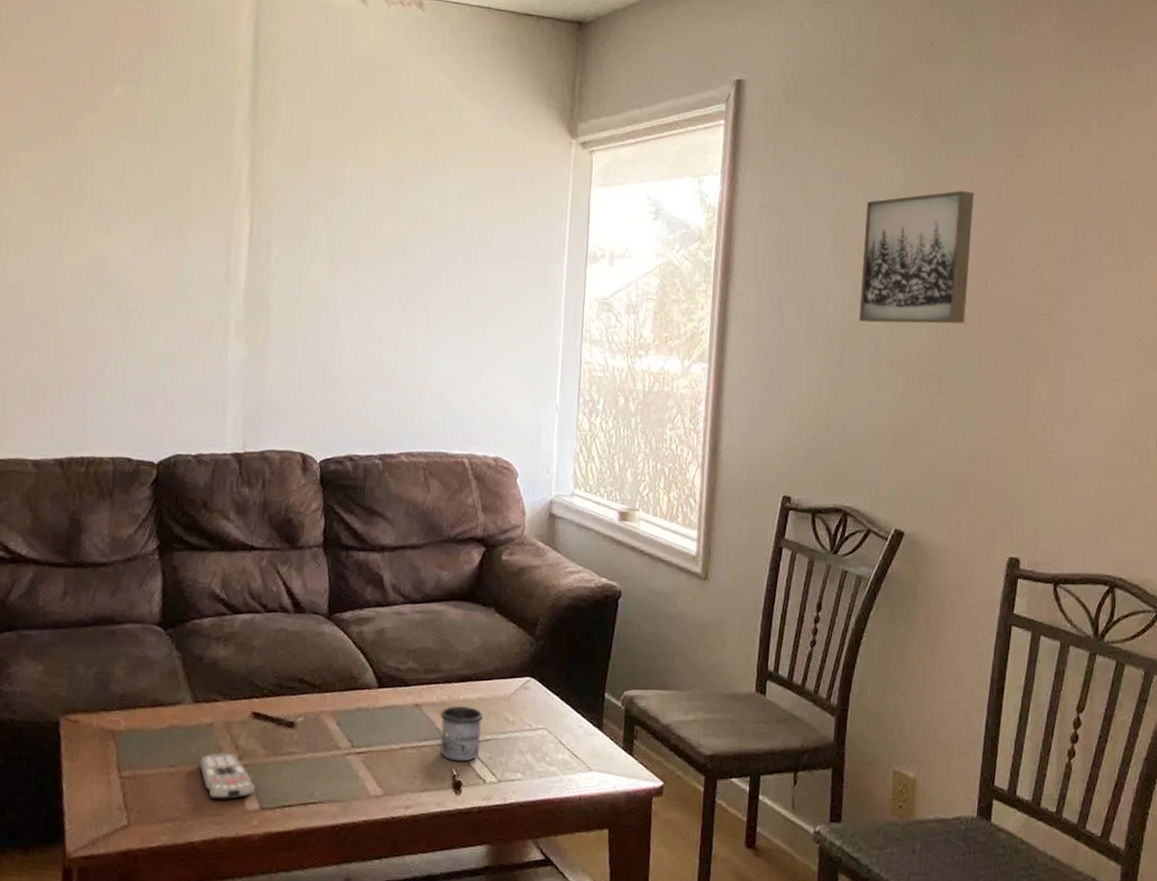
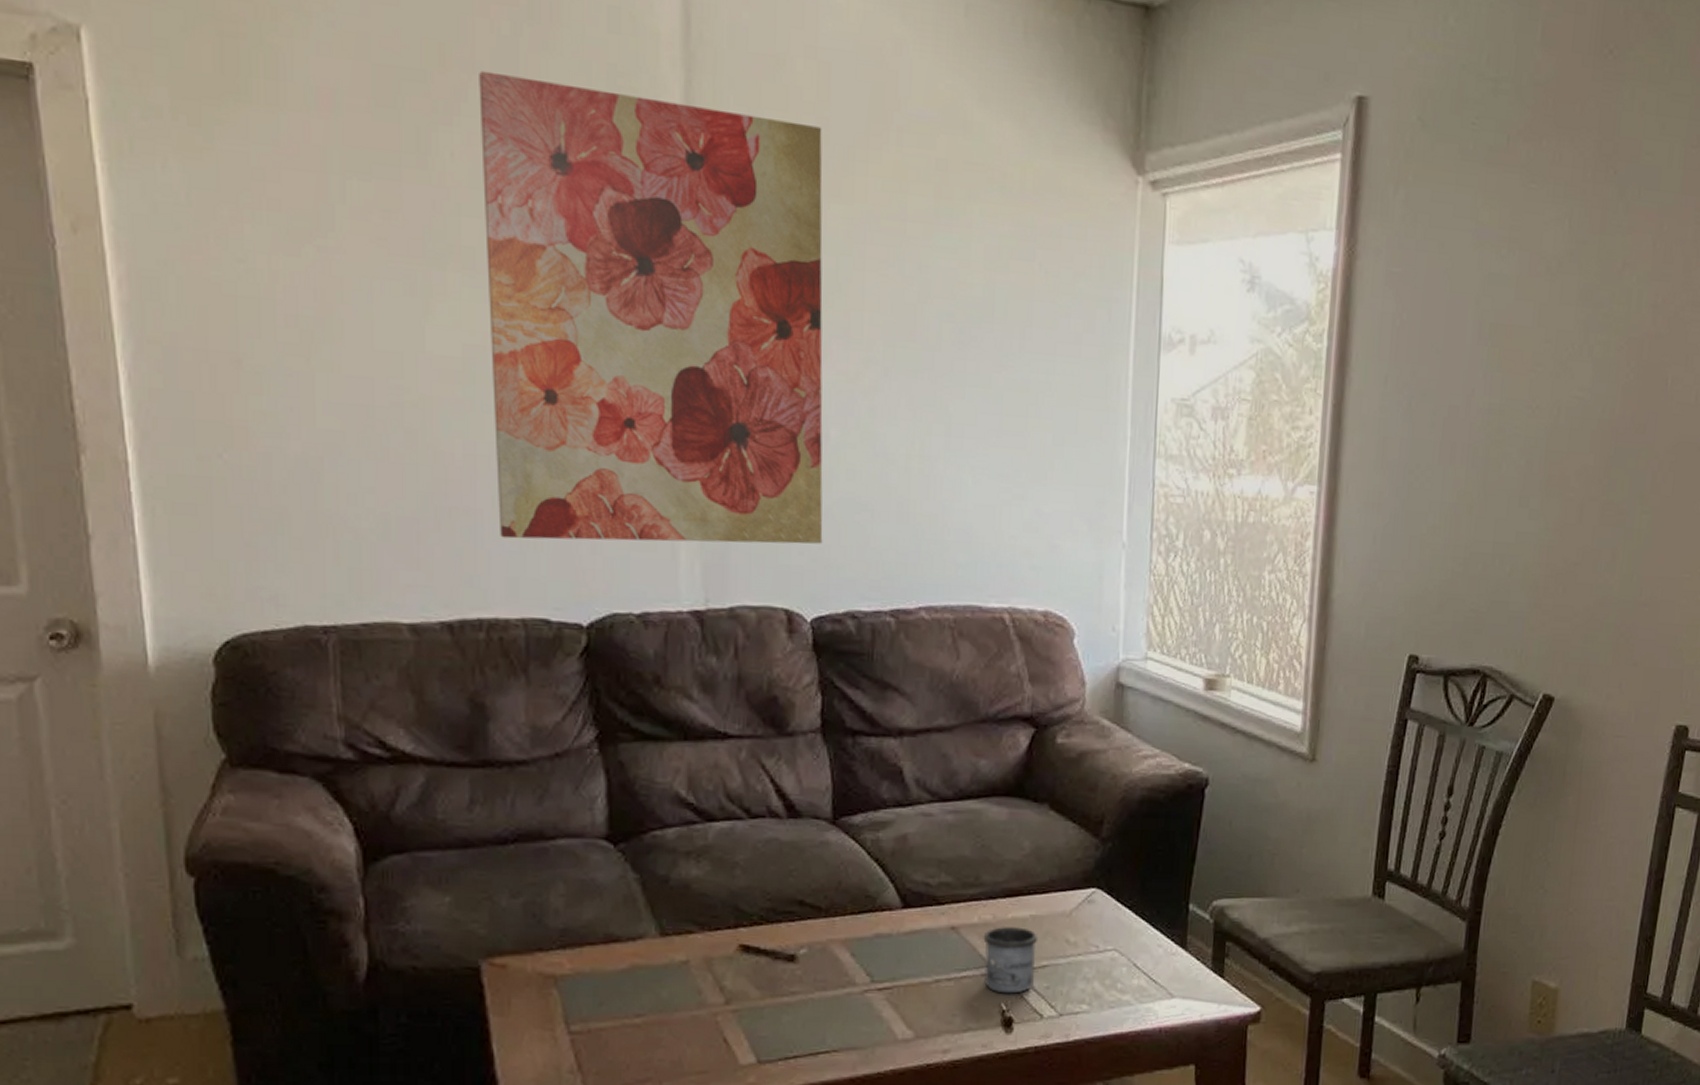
wall art: none [101,79,346,405] -> present [479,70,823,544]
remote control: present [199,753,255,799] -> none [673,997,749,1053]
wall art: present [858,190,974,324] -> none [1507,256,1656,434]

